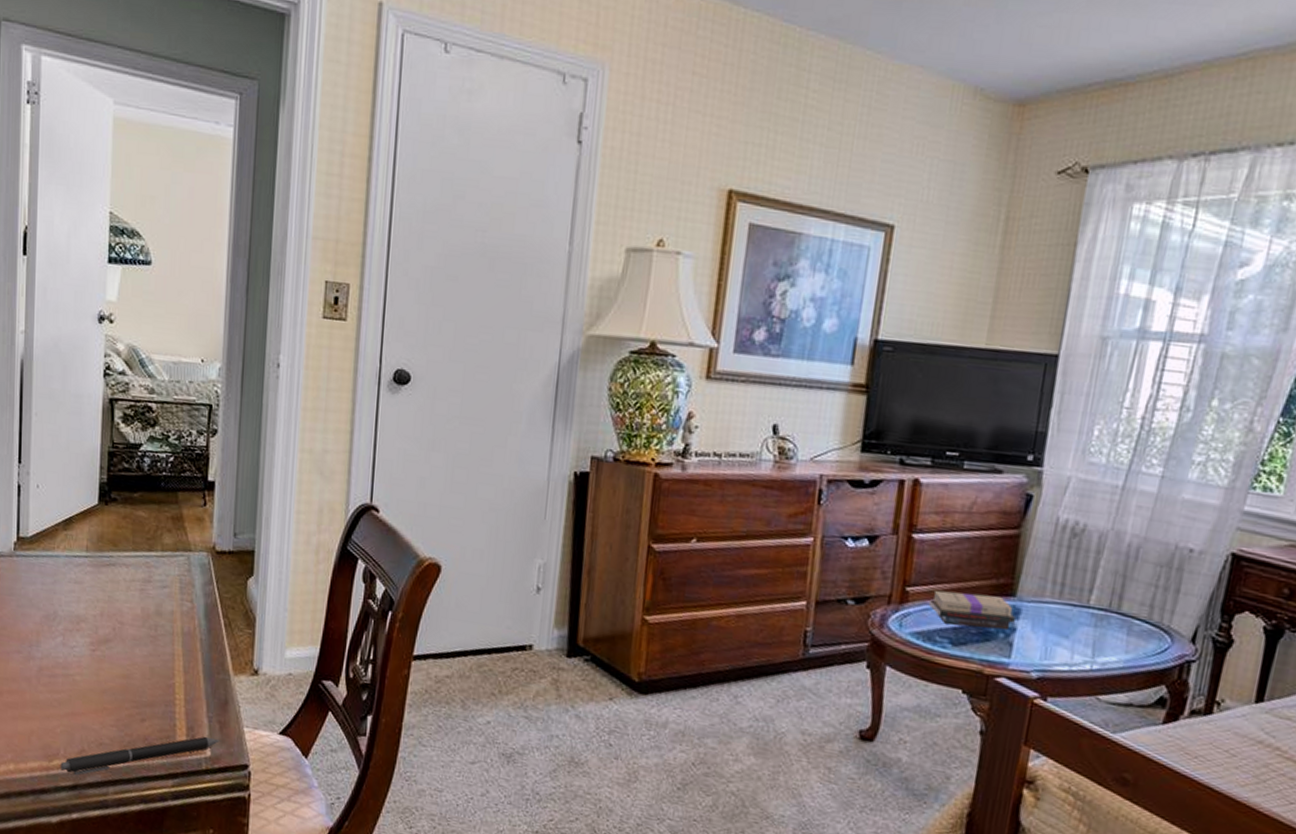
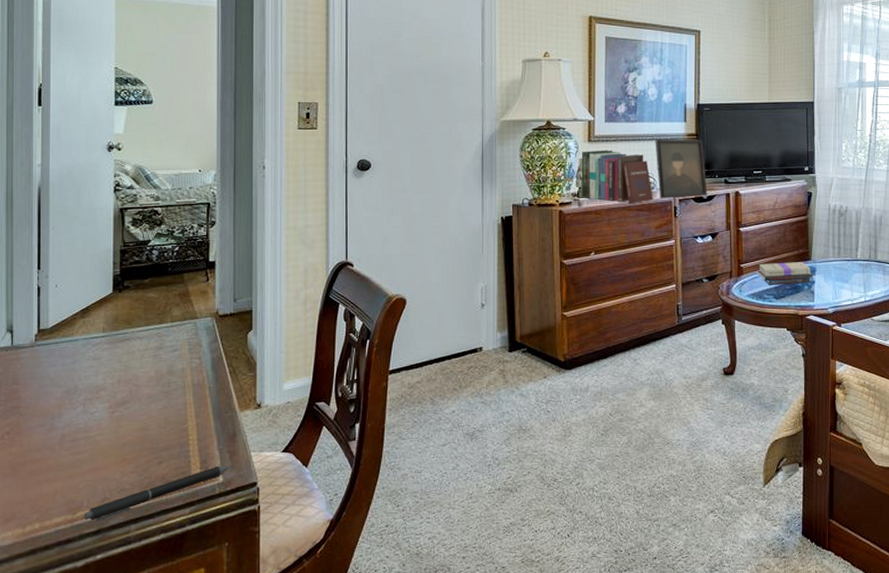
books: none [683,391,791,478] -> present [578,150,653,204]
picture frame: none [799,385,876,481] -> present [655,138,708,199]

